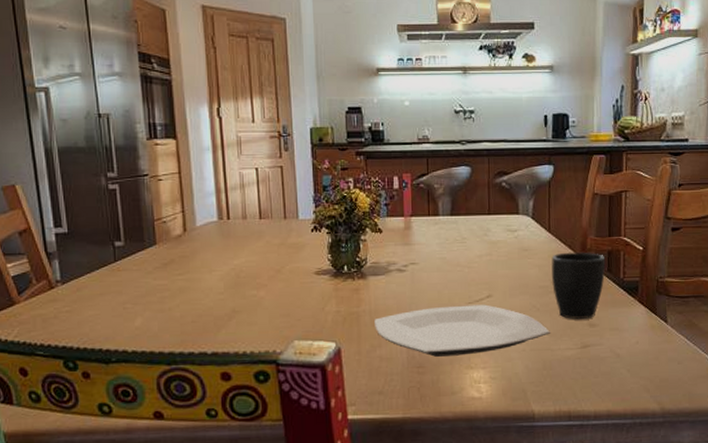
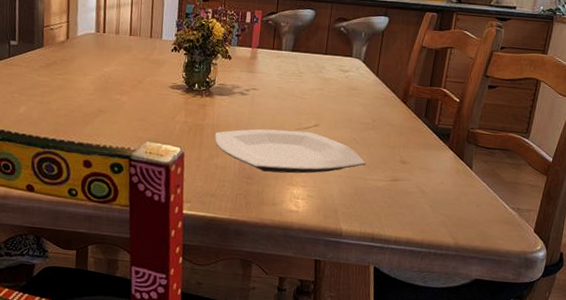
mug: present [551,252,606,319] -> none [373,95,424,156]

